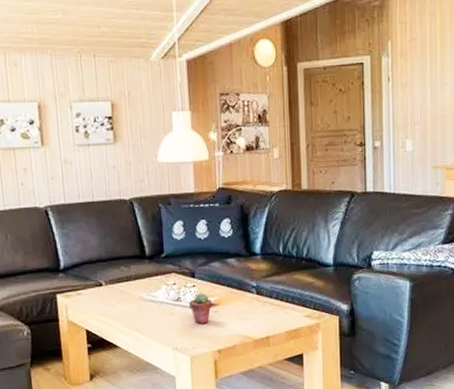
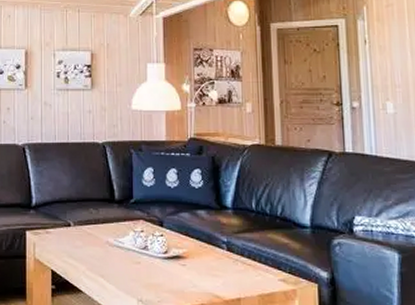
potted succulent: present [188,293,212,324] -> none [155,243,180,276]

